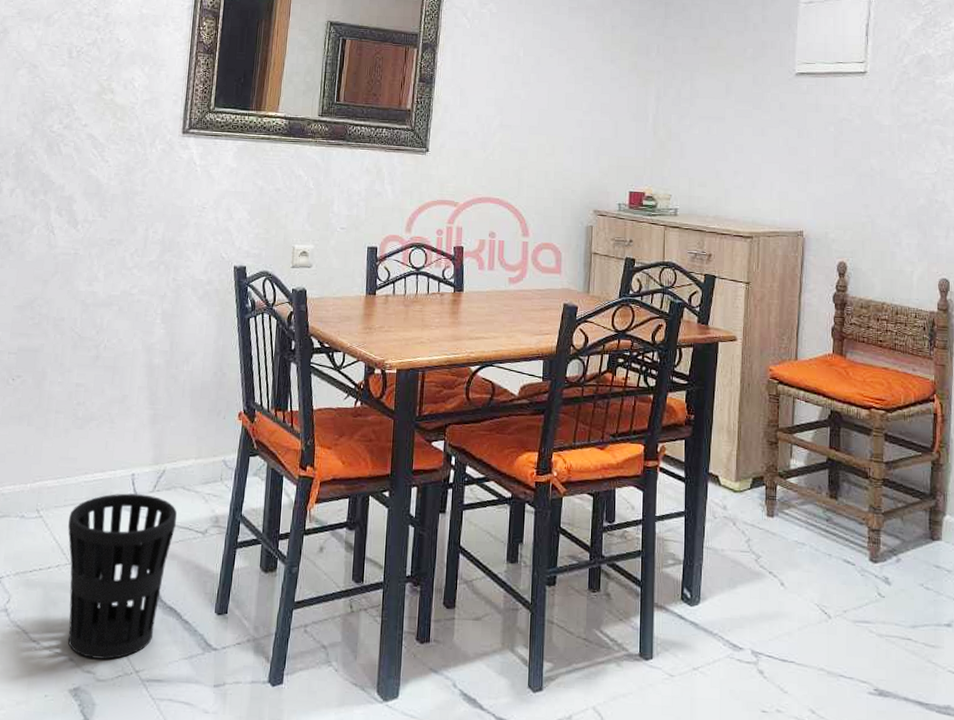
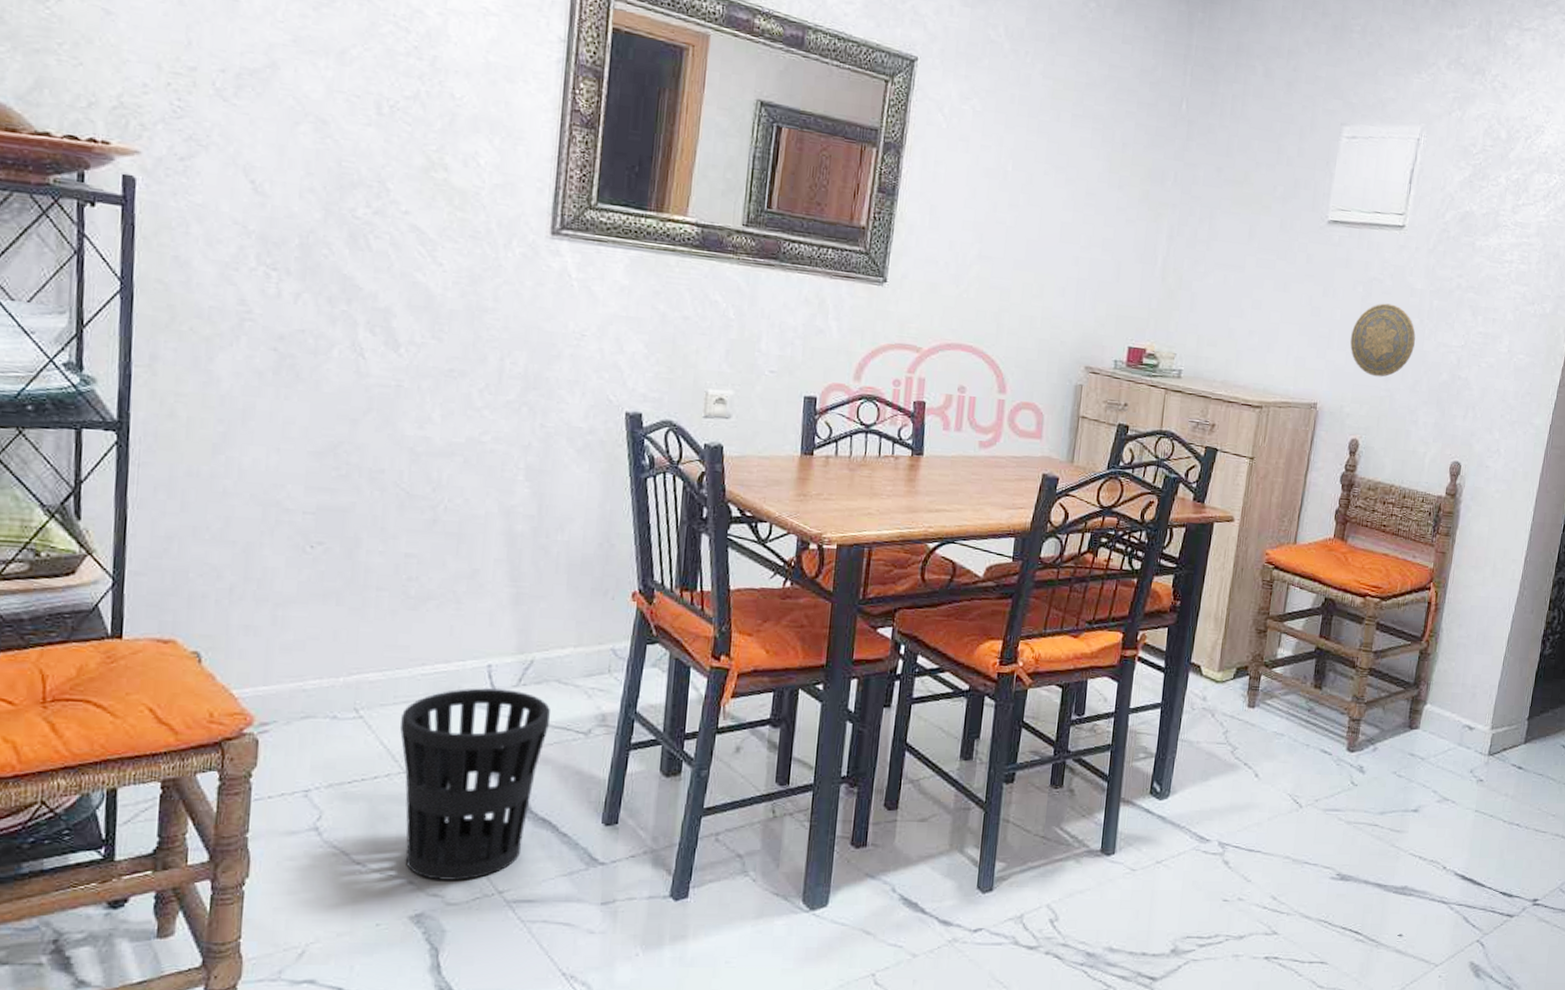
decorative plate: none [828,140,889,205] -> present [1350,303,1416,377]

